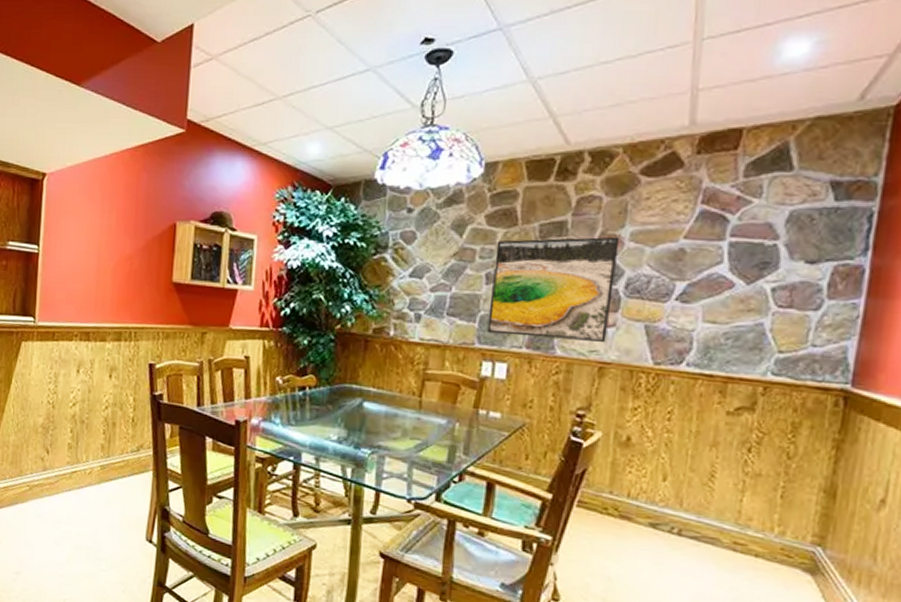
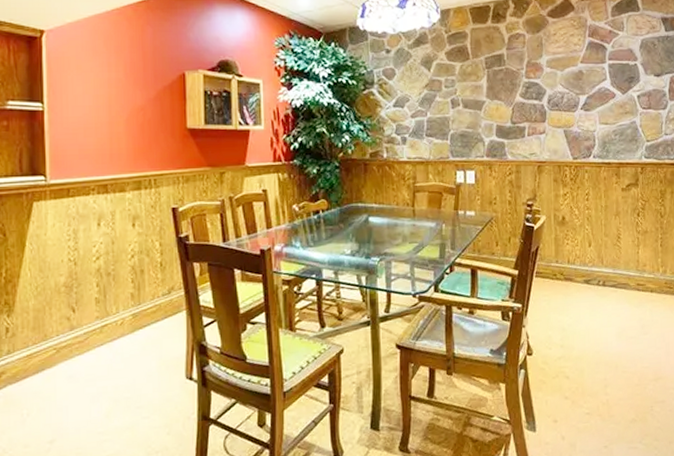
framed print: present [487,236,620,342] -> none [456,64,541,148]

